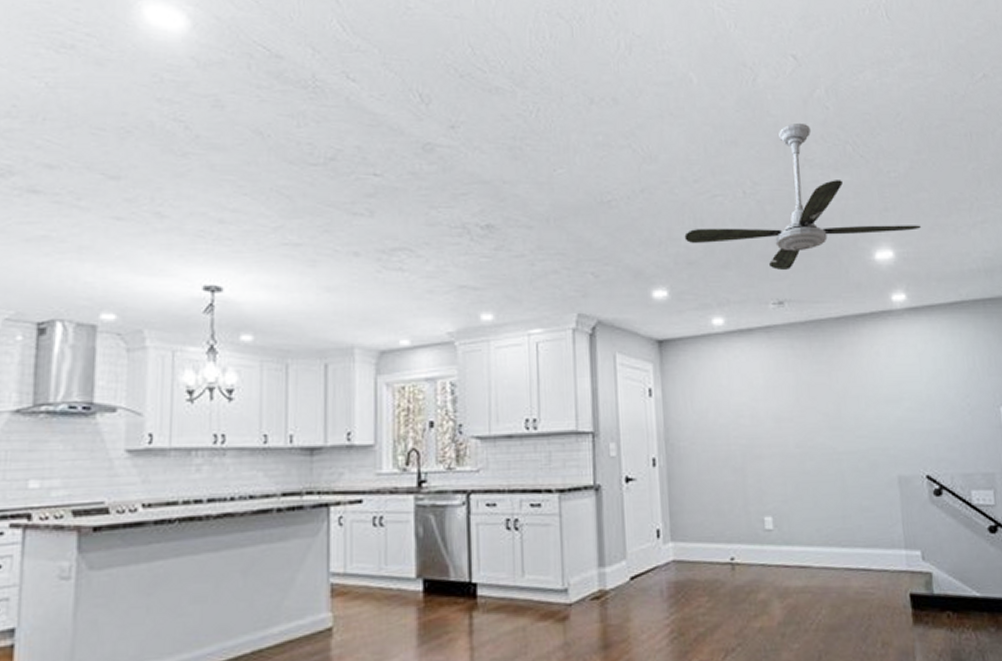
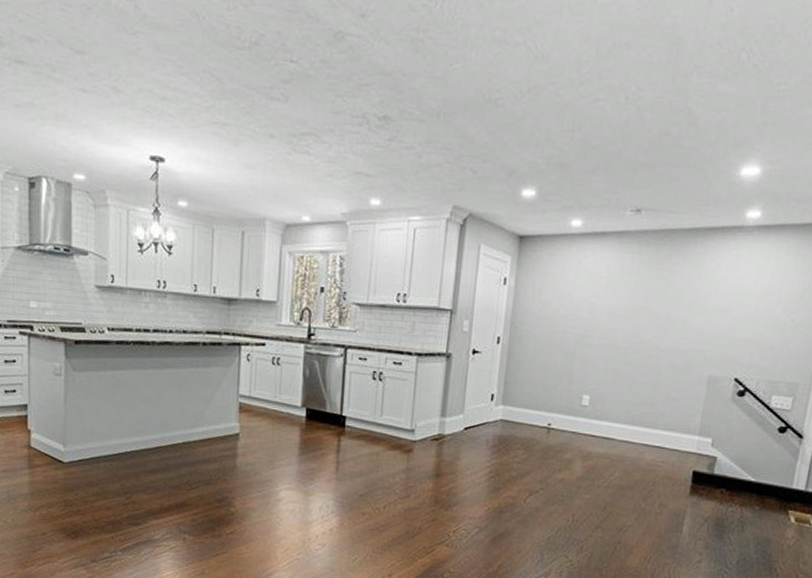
ceiling fan: present [684,122,921,271] -> none [560,25,796,180]

